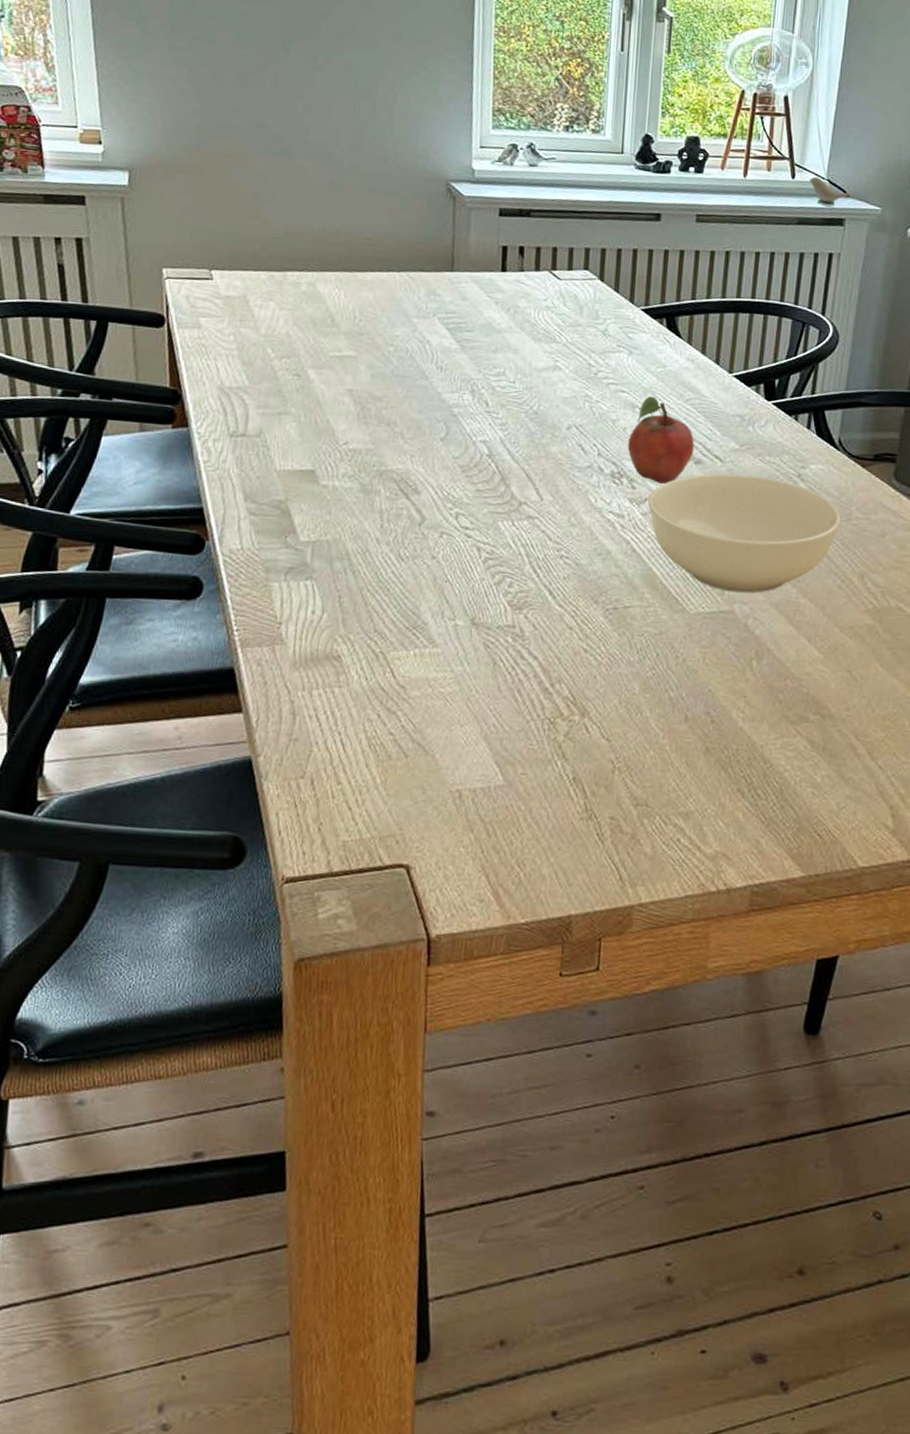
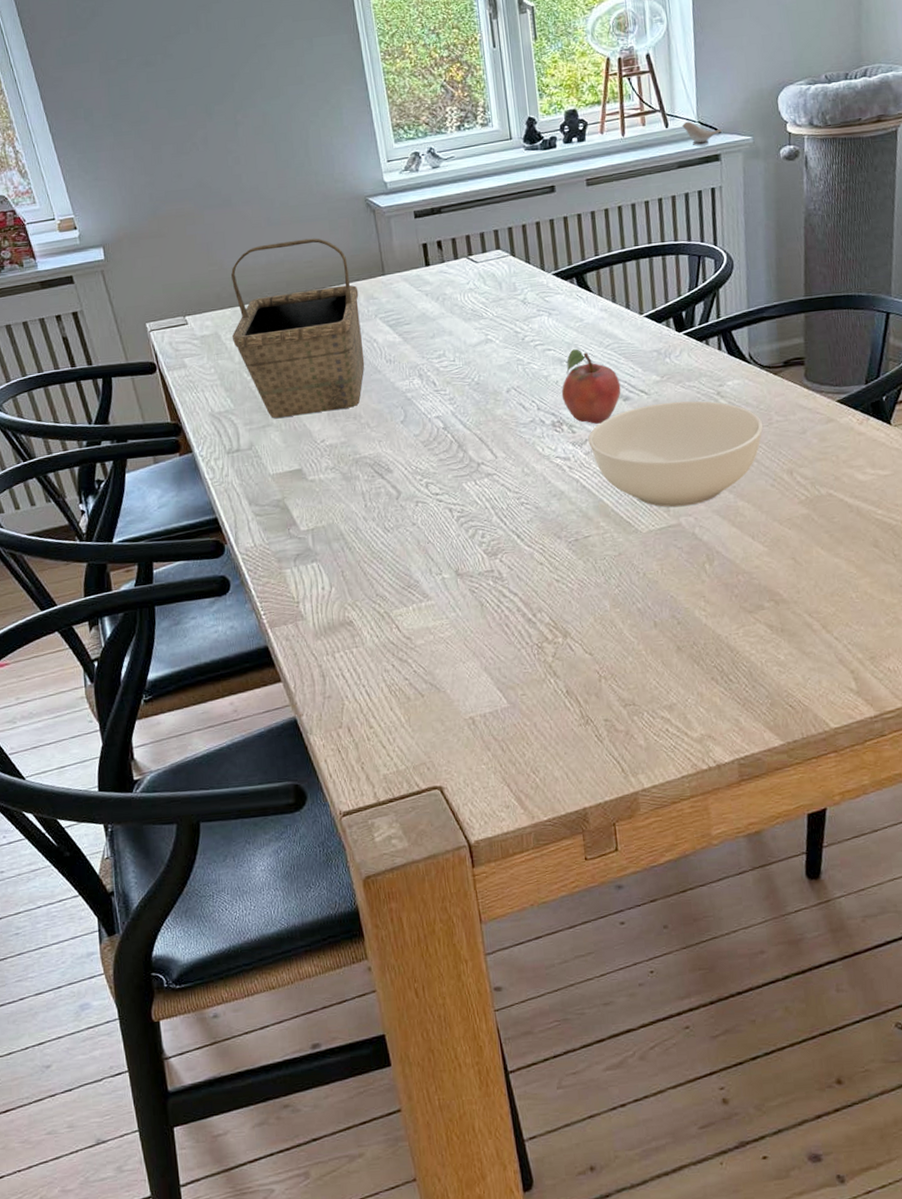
basket: none [262,208,420,412] -> present [231,238,365,419]

